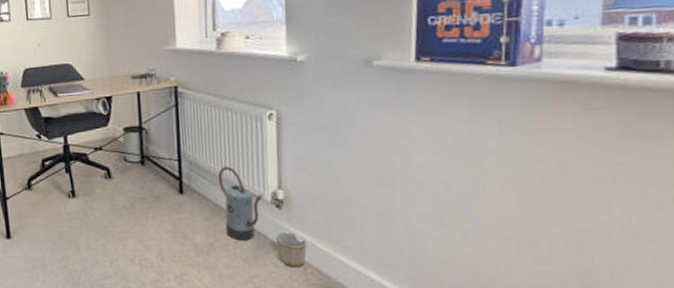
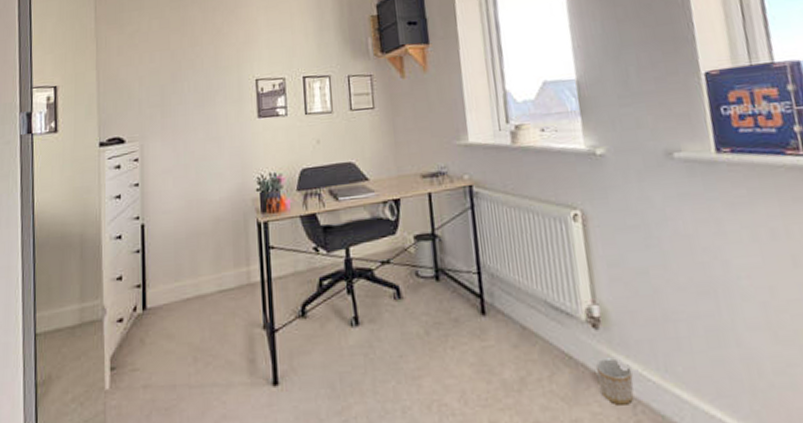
watering can: present [217,166,263,241] -> none [523,278,577,373]

